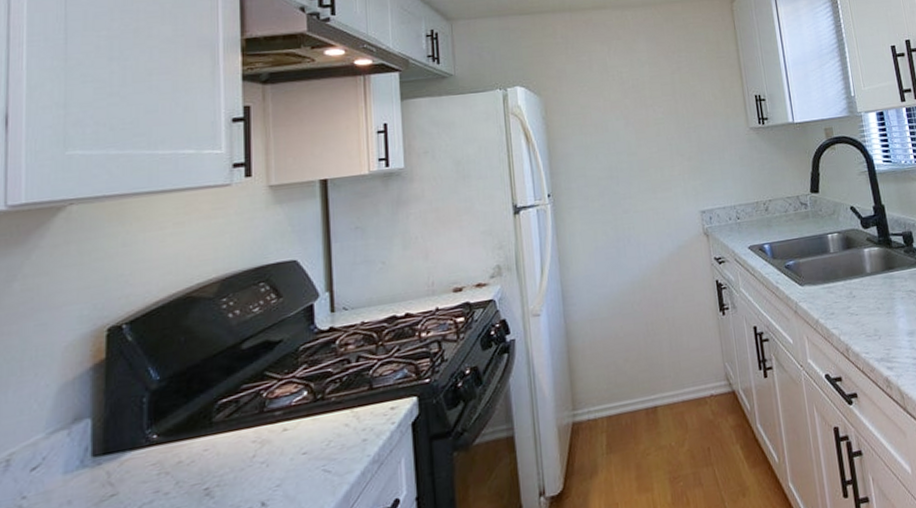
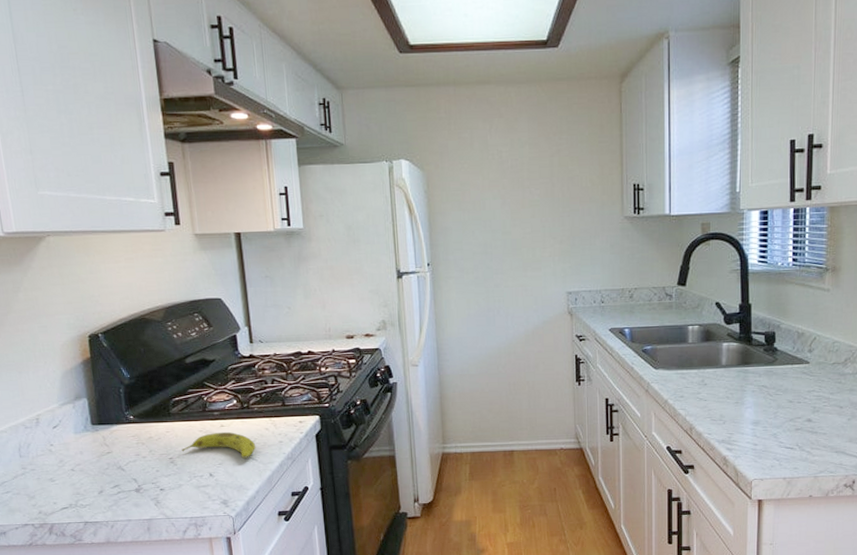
fruit: none [223,436,331,477] -> present [181,432,256,459]

